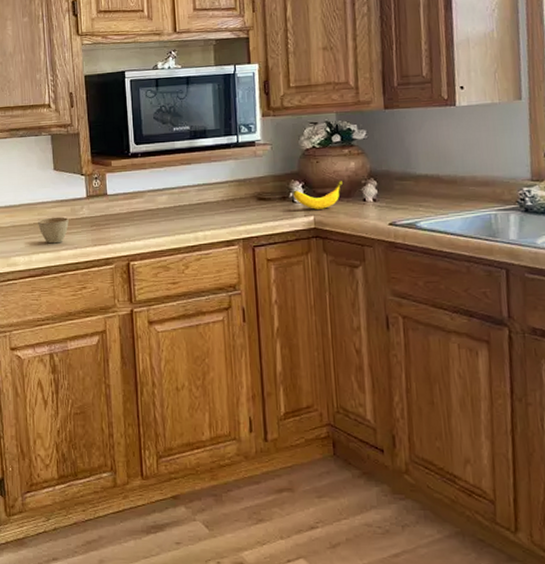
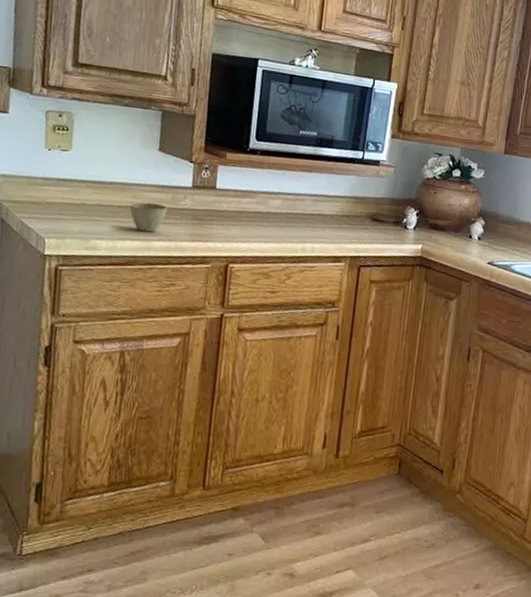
banana: present [292,181,342,209] -> none [406,215,454,240]

